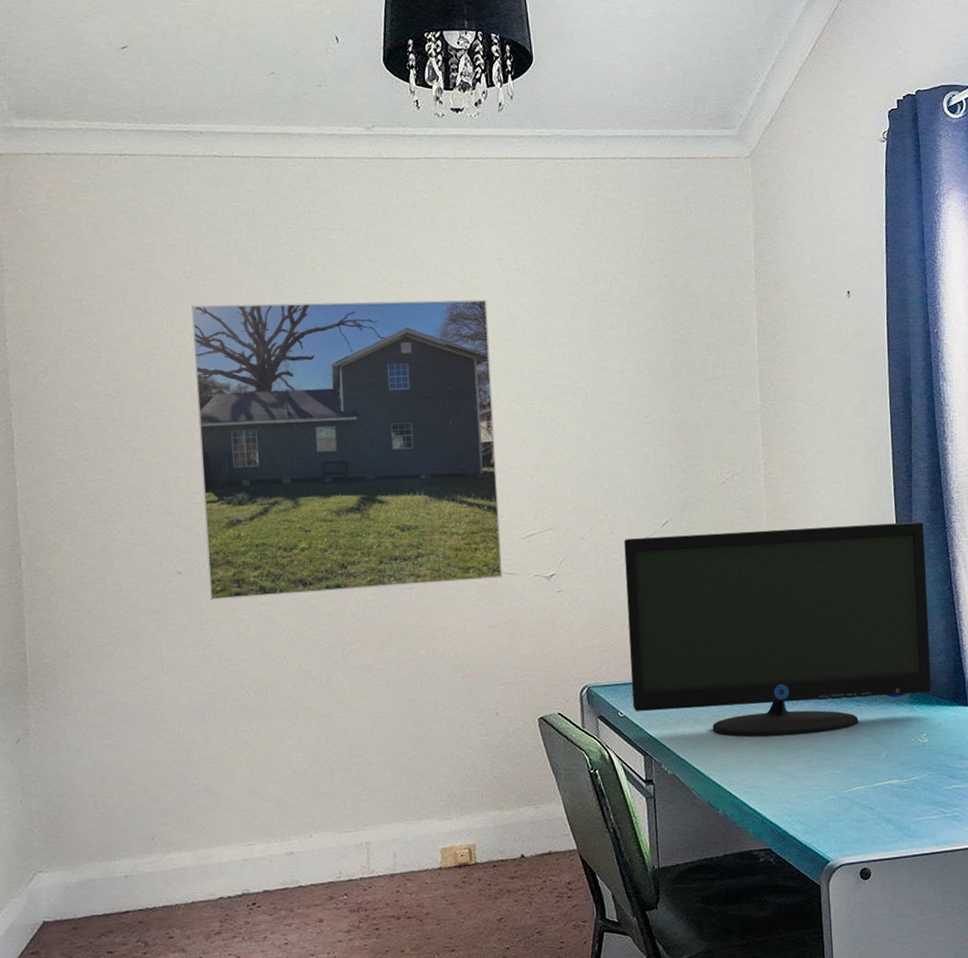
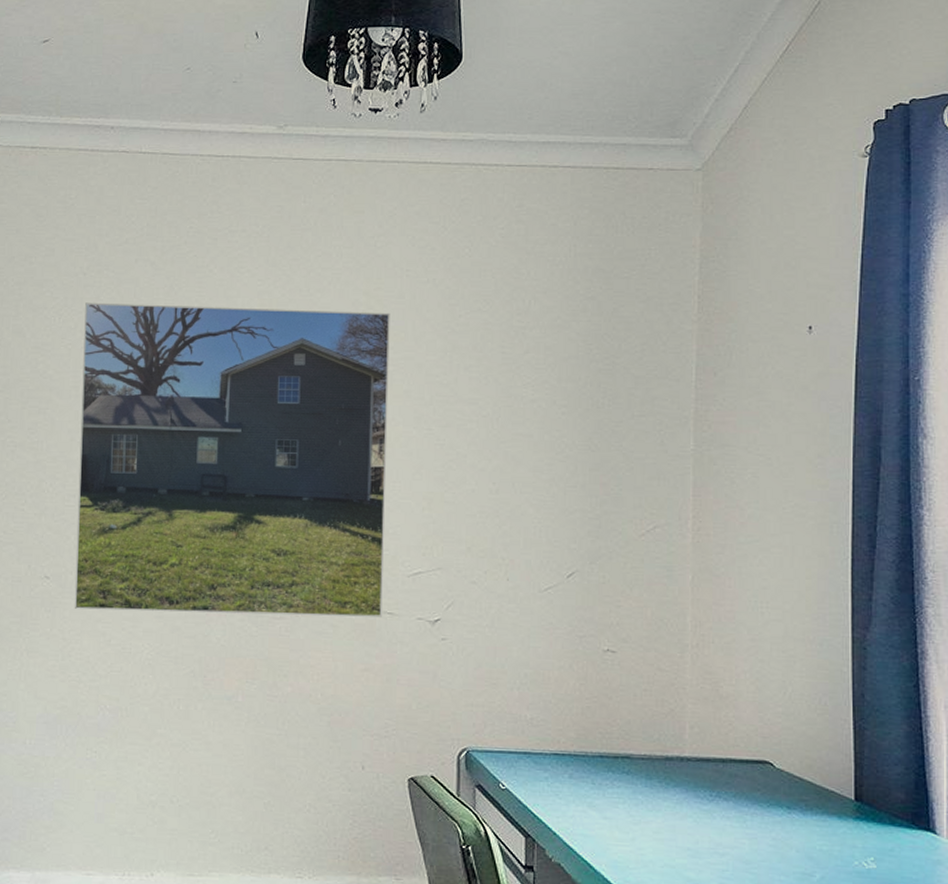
monitor: present [624,521,932,737] -> none [517,588,887,840]

